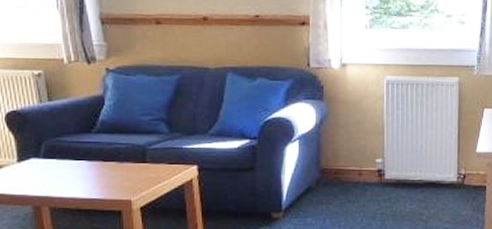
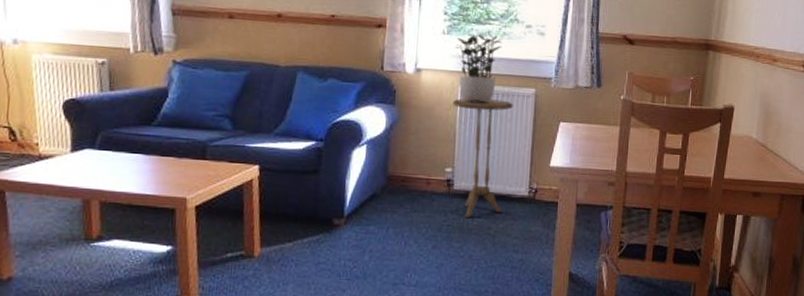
potted plant: none [378,23,424,92] -> present [455,31,503,102]
side table: none [379,90,438,206] -> present [453,98,513,219]

